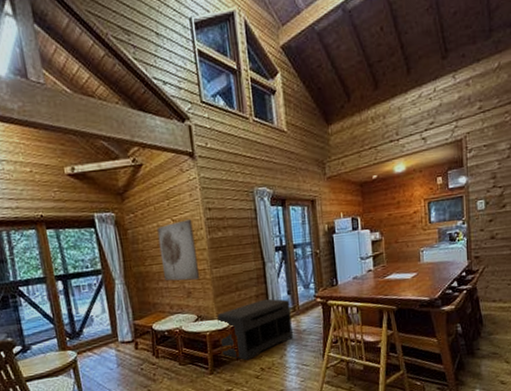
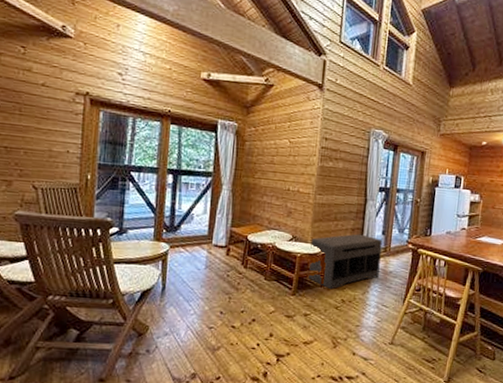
wall art: present [157,219,199,281] -> none [269,143,308,202]

